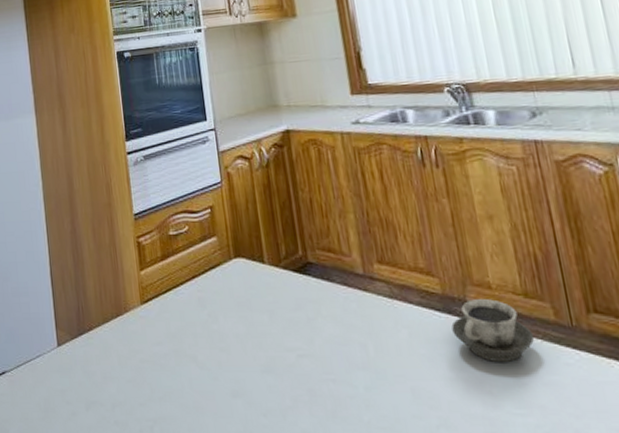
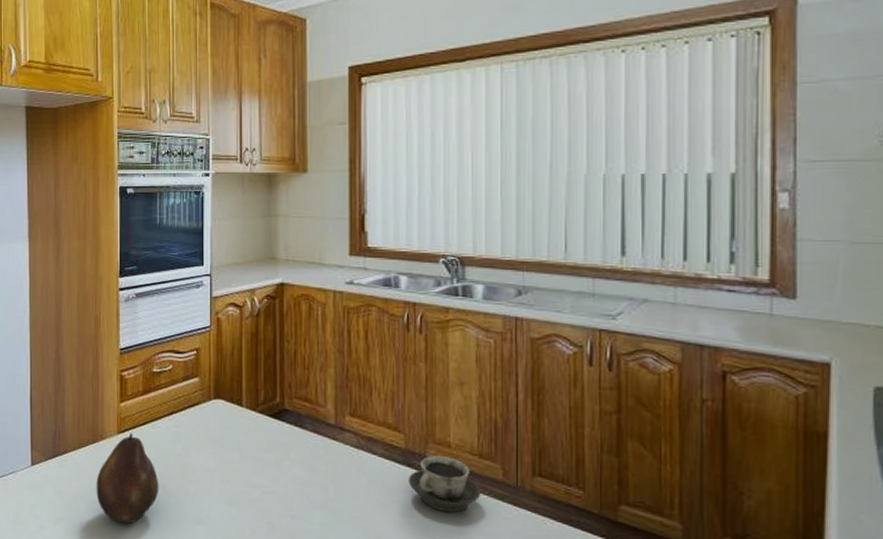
fruit: none [124,301,190,403] -> present [96,432,159,524]

